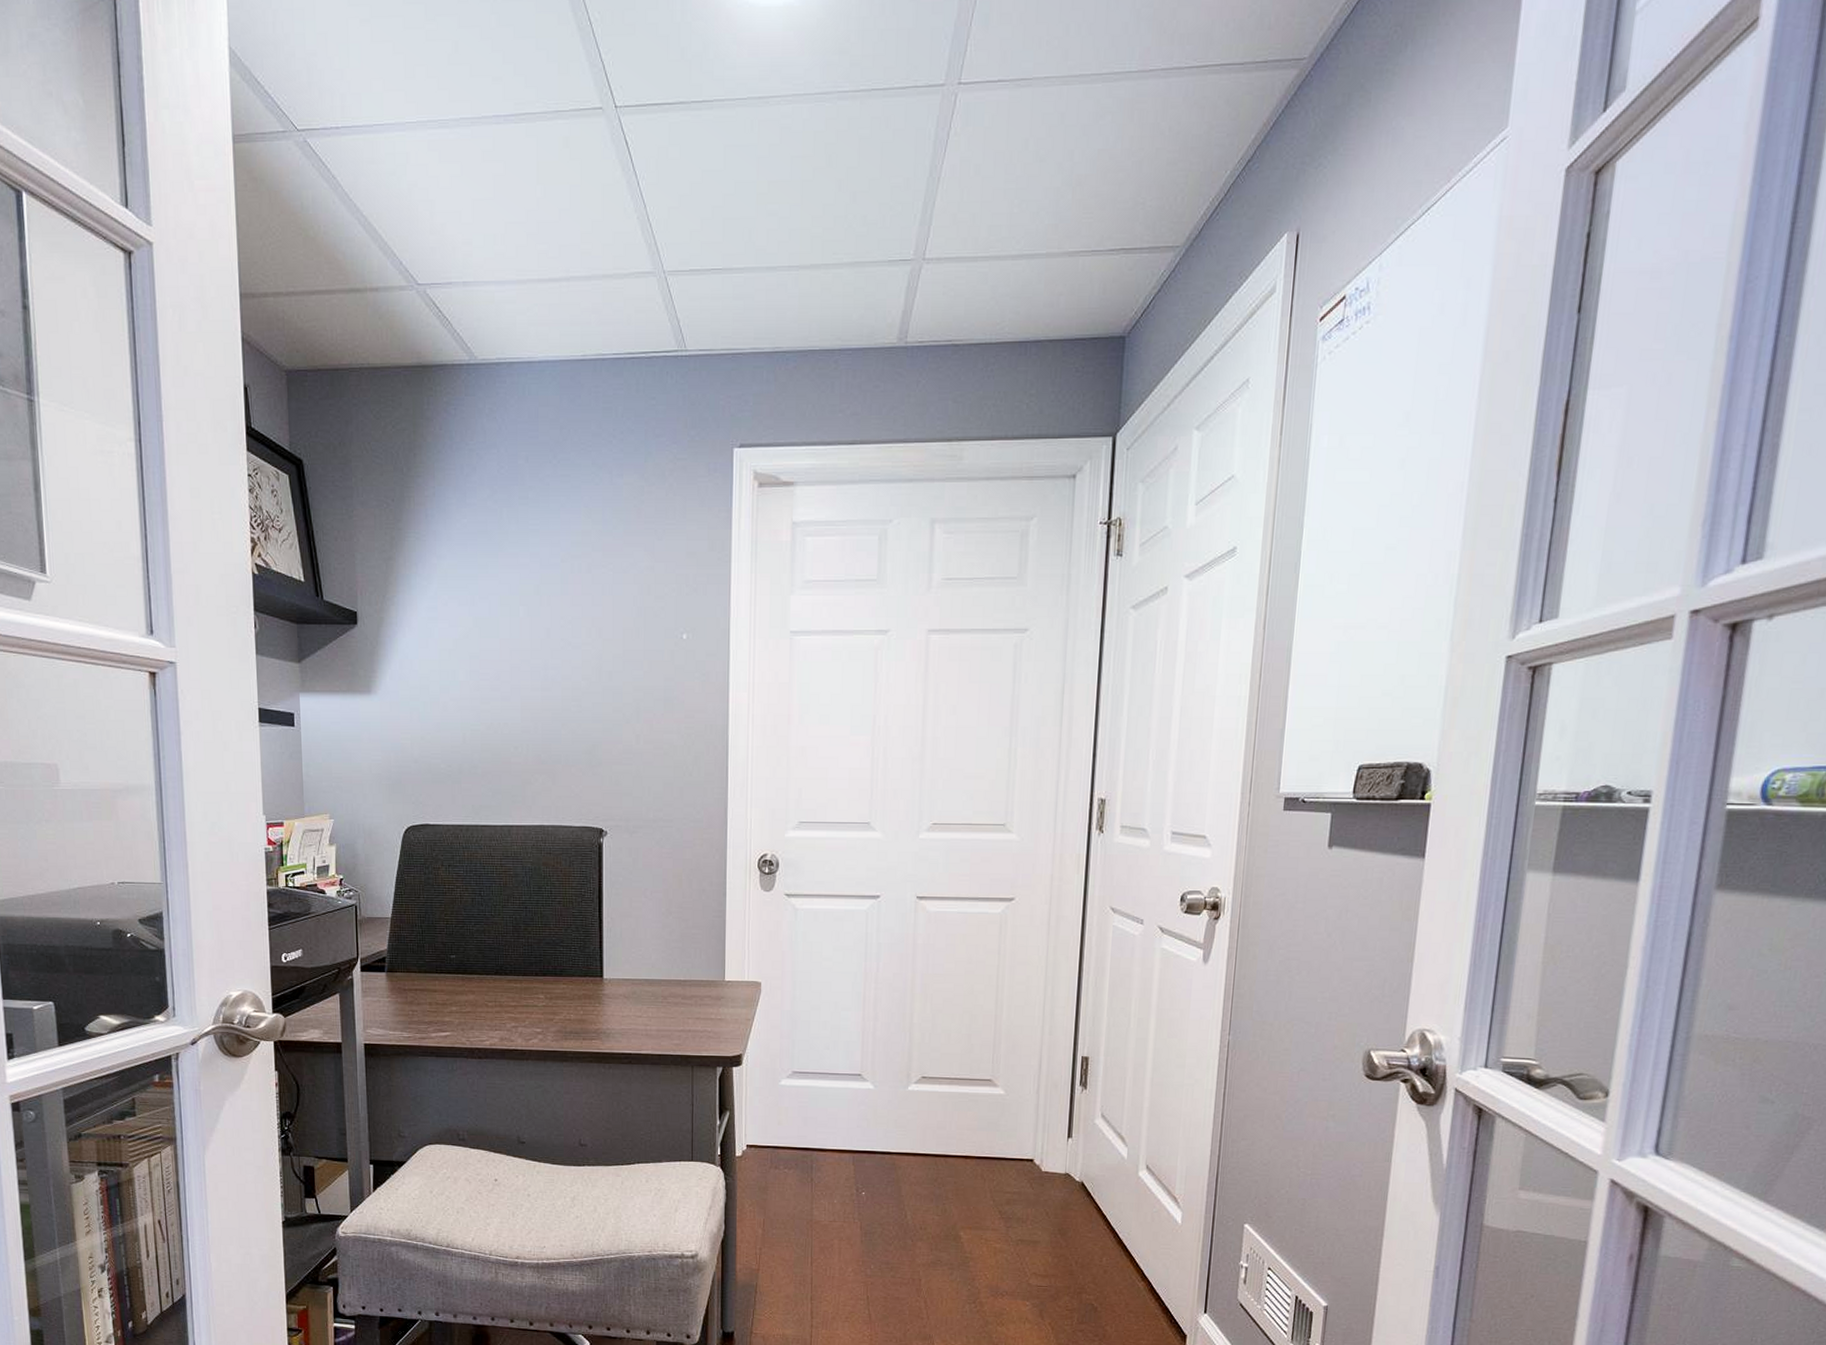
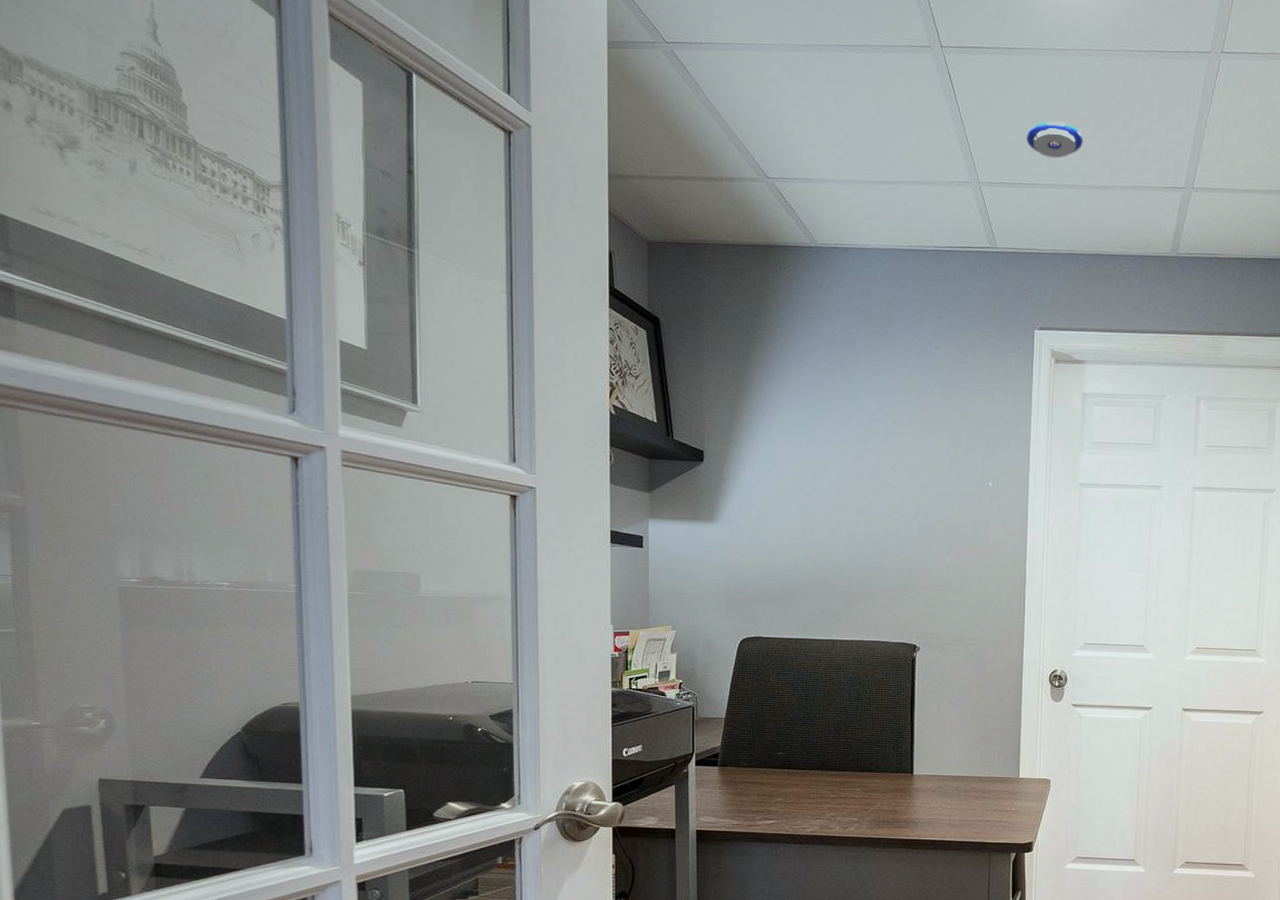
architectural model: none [719,188,788,235] -> present [1026,121,1083,159]

